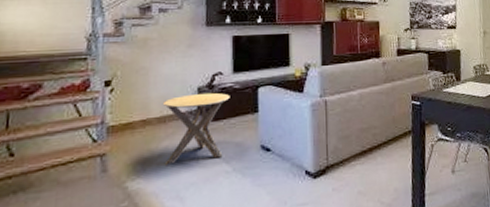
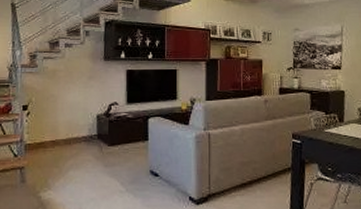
side table: present [163,92,230,165] -> none [69,120,124,181]

